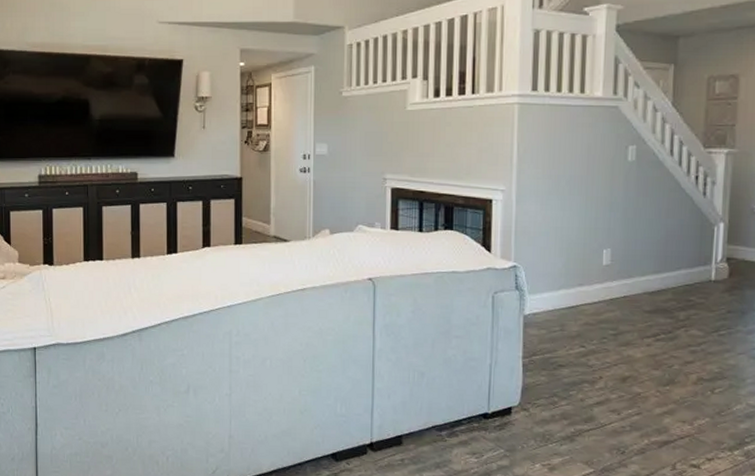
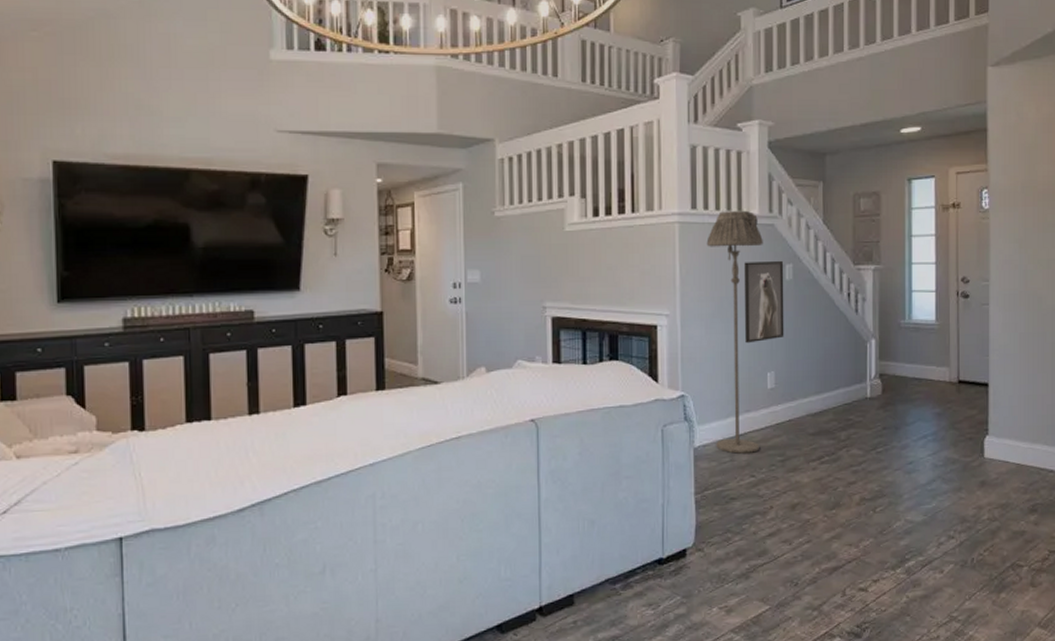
floor lamp: none [546,93,606,325] -> present [706,211,763,454]
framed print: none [582,141,627,221] -> present [744,260,784,344]

